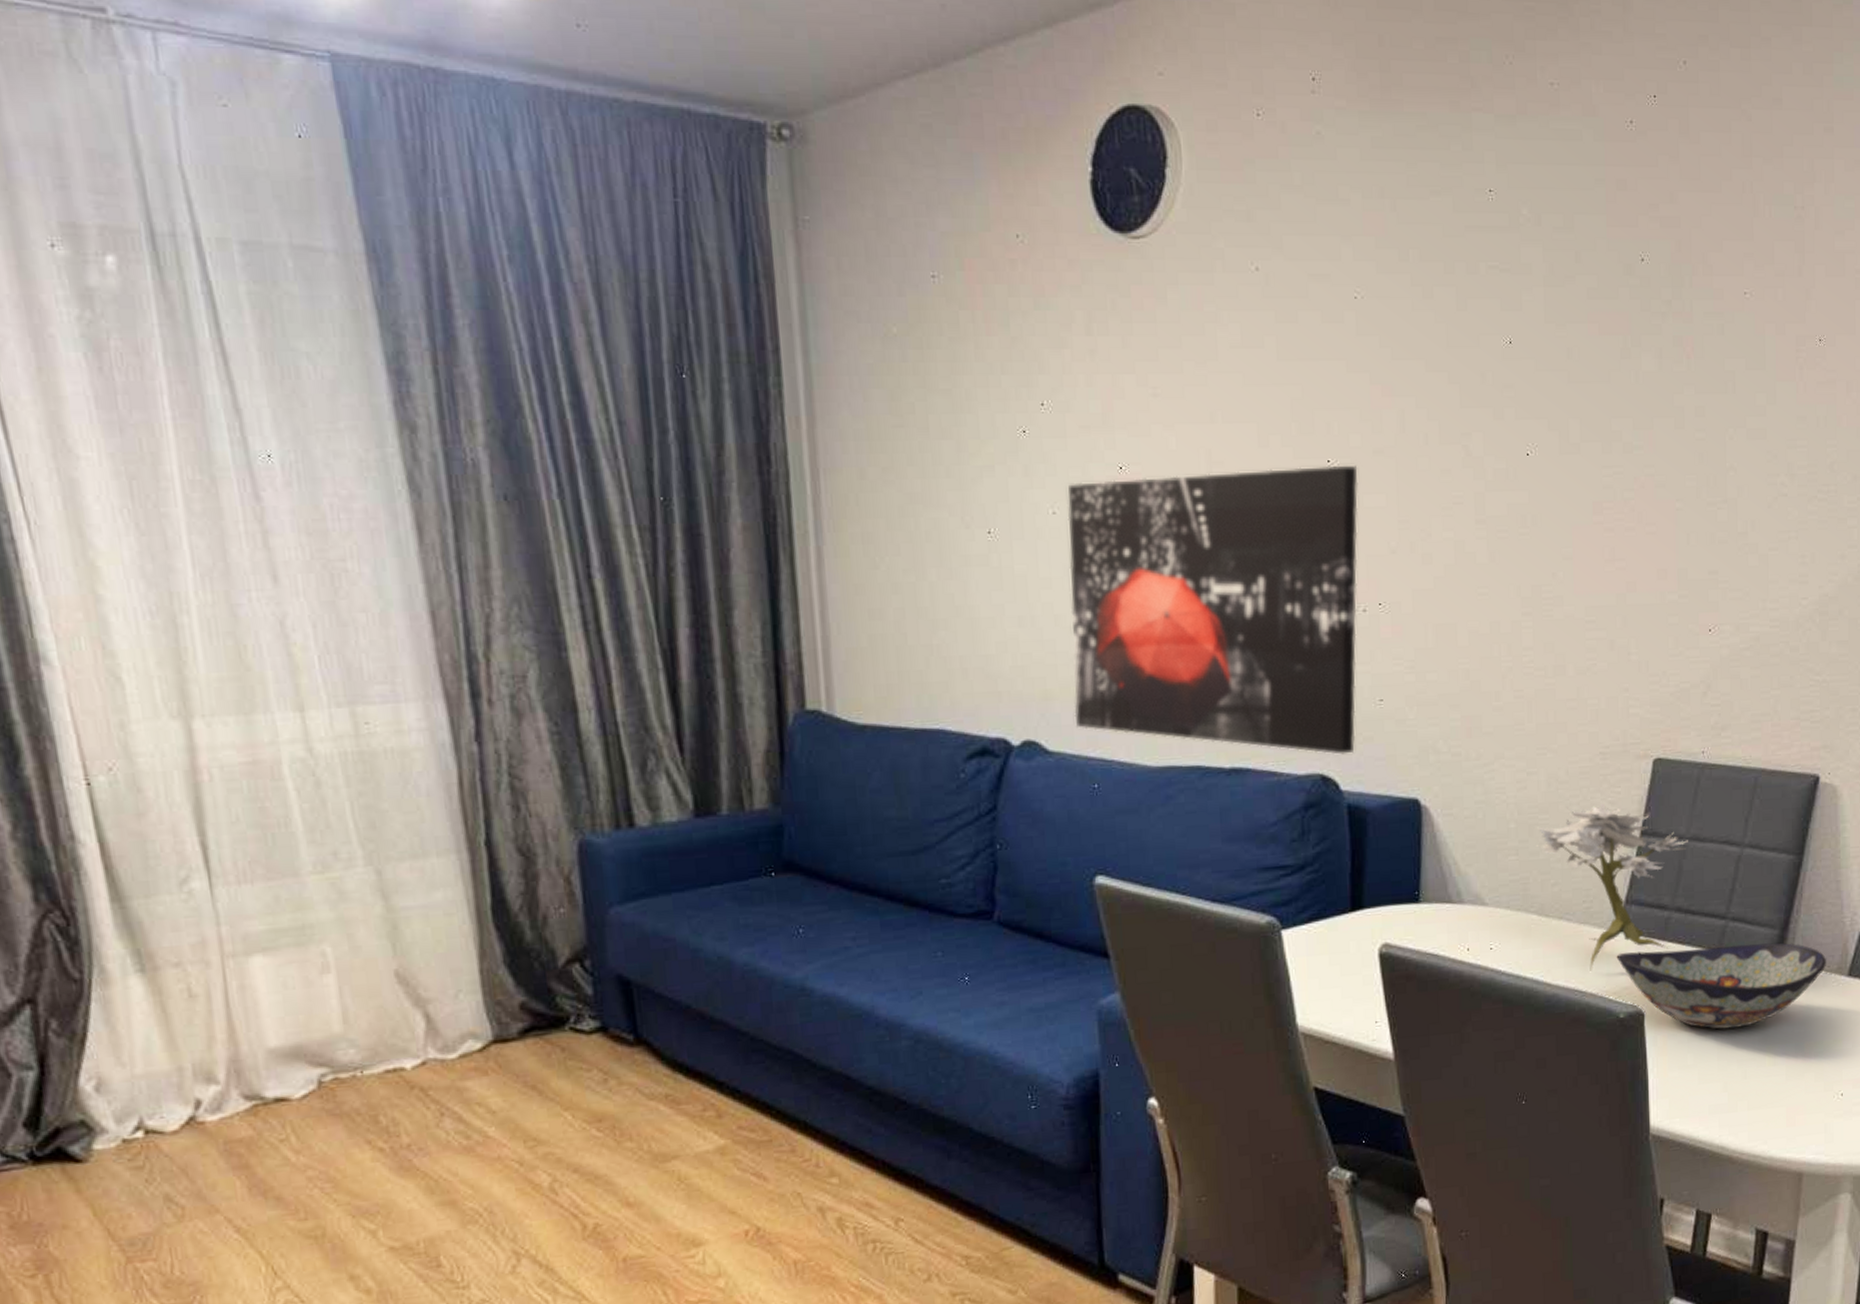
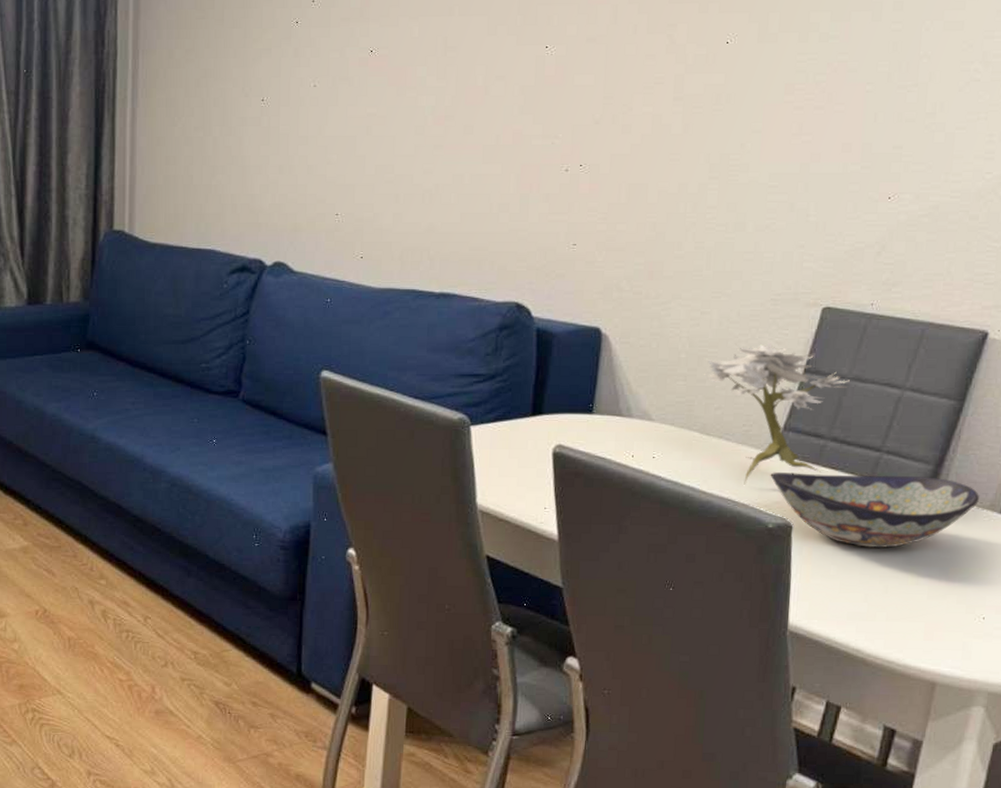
wall art: present [1067,465,1359,755] -> none [316,50,572,287]

